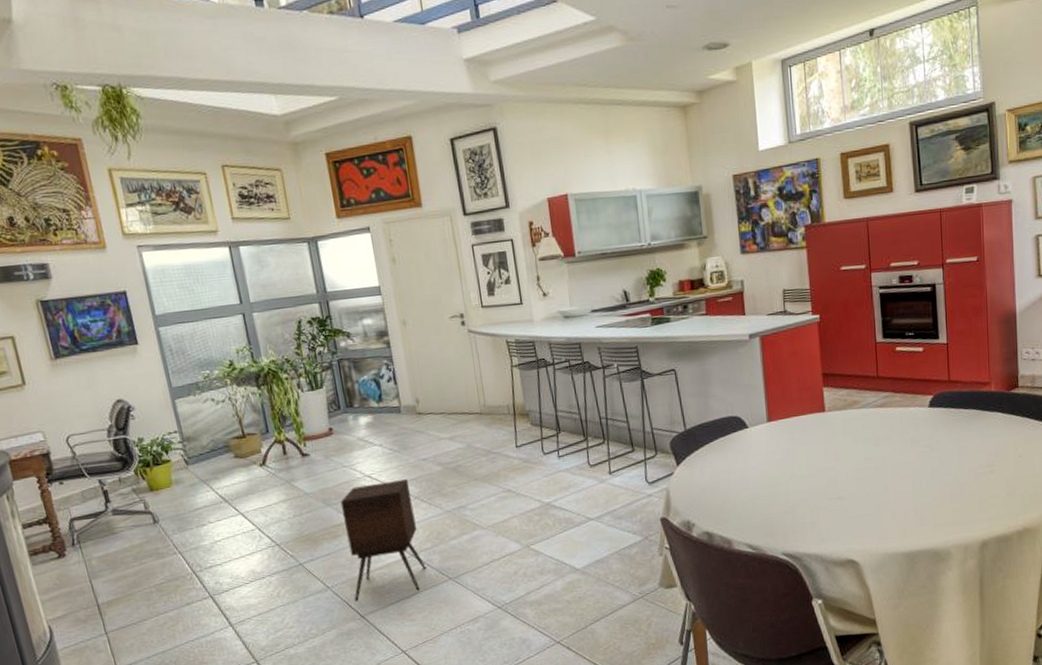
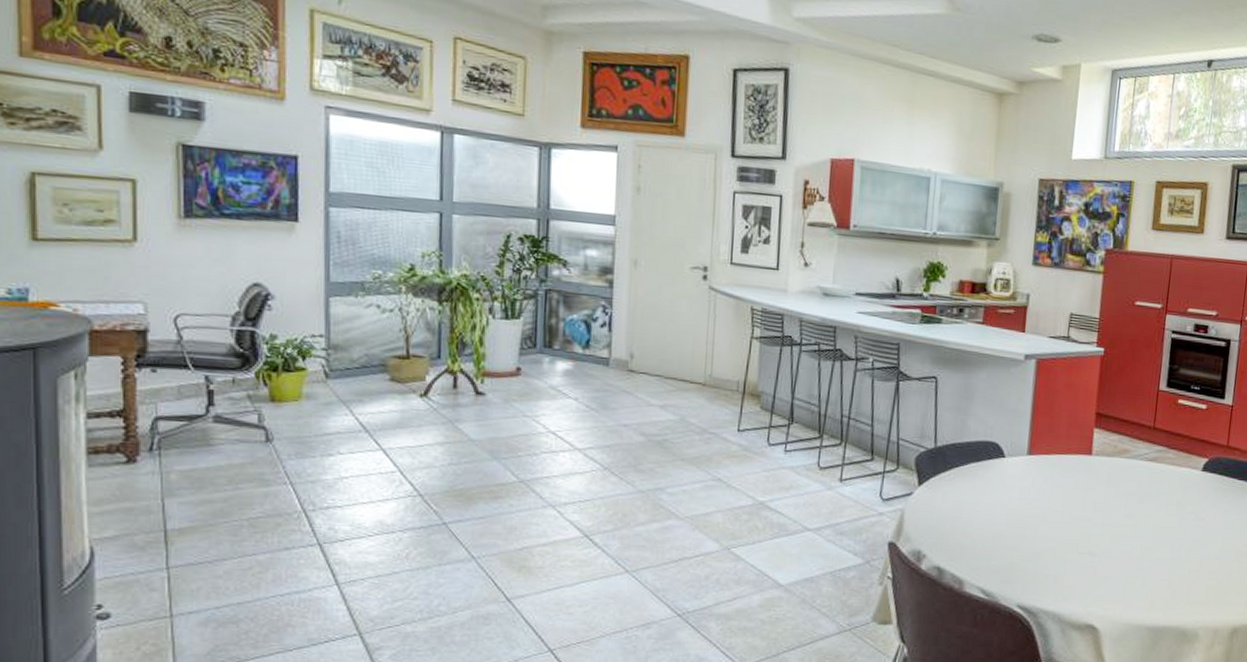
side table: present [340,479,426,603] -> none [502,442,601,582]

